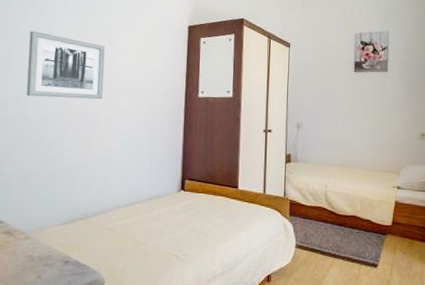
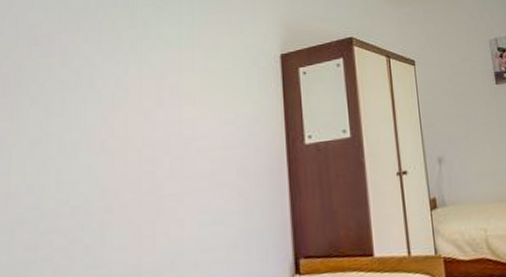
wall art: present [26,31,105,100] -> none [43,87,166,183]

